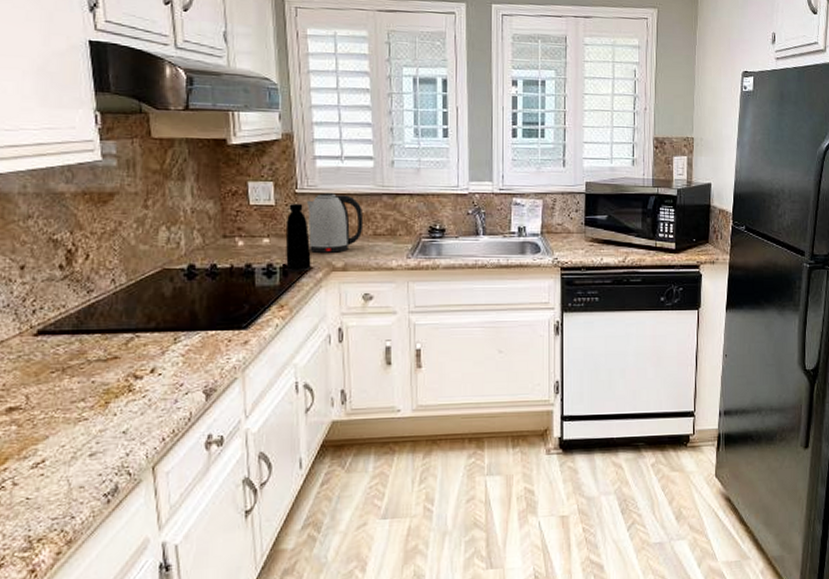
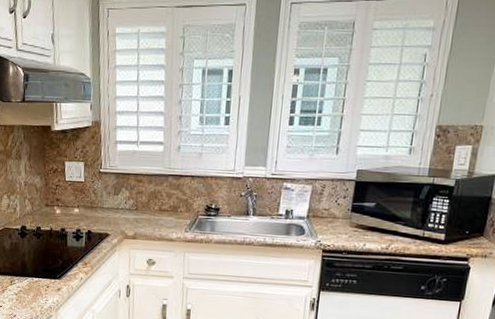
bottle: present [285,203,311,272] -> none [90,180,110,237]
kettle: present [306,193,364,253] -> none [108,173,152,224]

